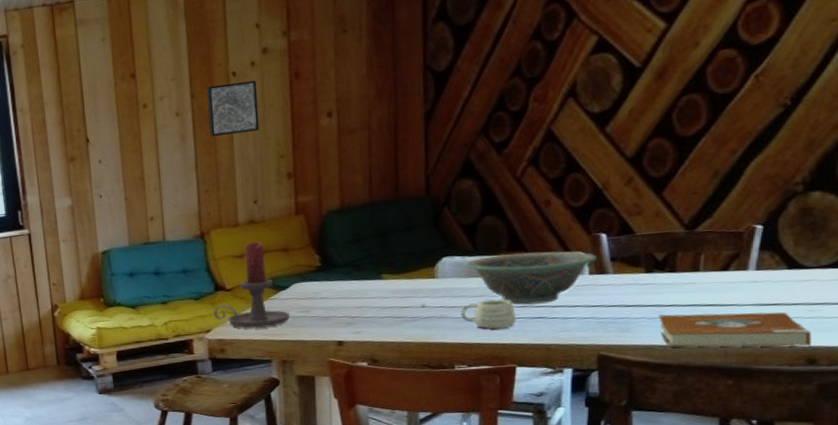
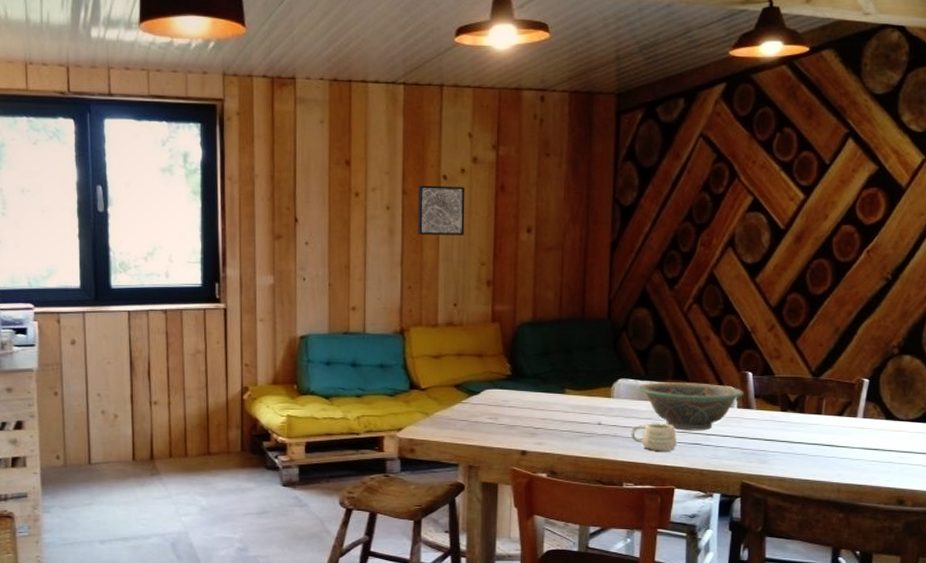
candle holder: present [214,241,290,329] -> none [407,344,479,431]
book: present [659,312,812,348] -> none [790,450,901,488]

